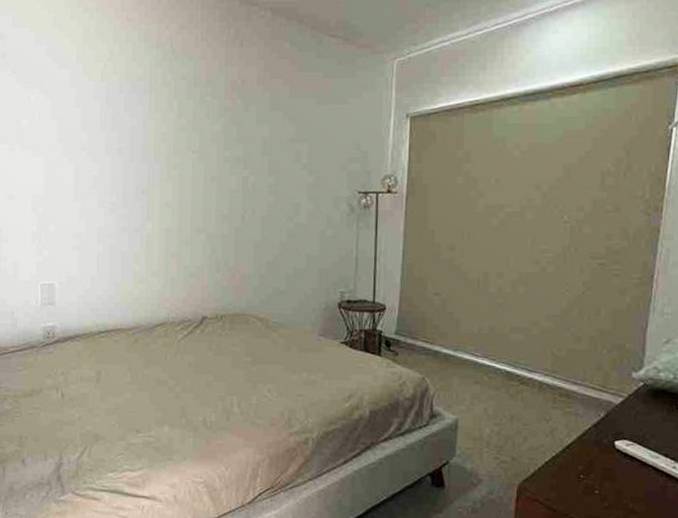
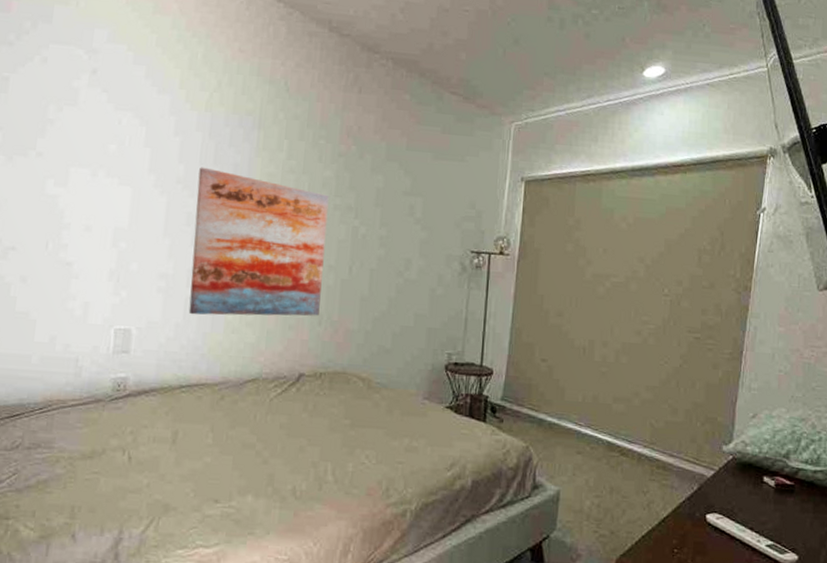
wall art: none [100,133,219,268] -> present [188,167,329,316]

